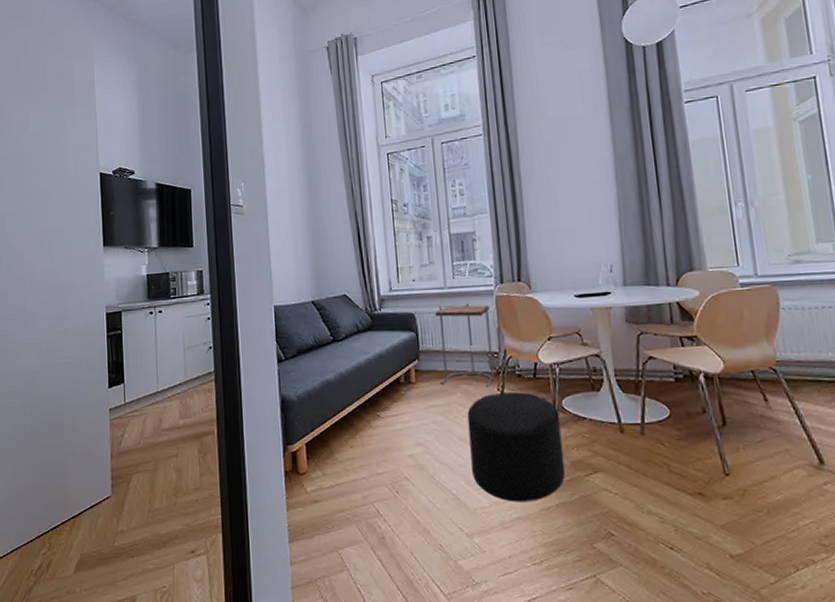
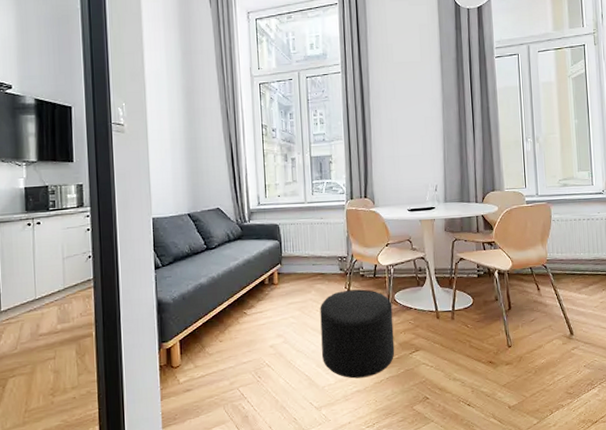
side table: present [435,303,495,388] -> none [296,216,343,287]

